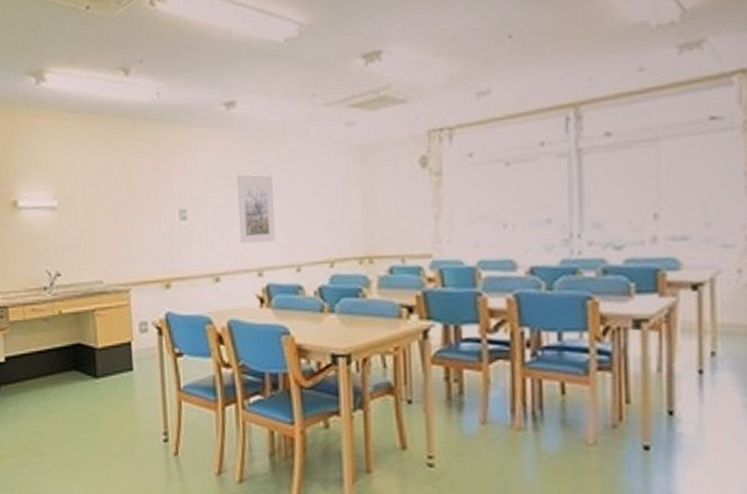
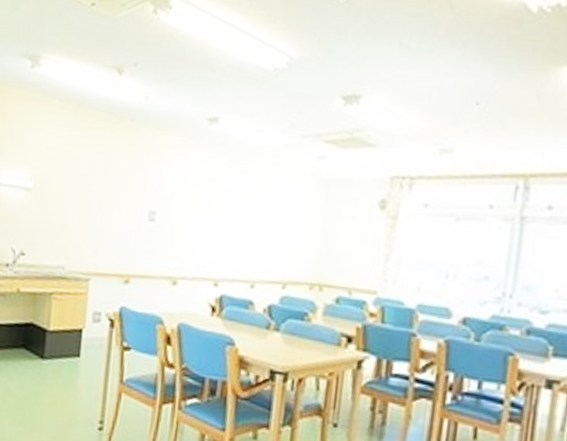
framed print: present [236,174,276,245] -> none [201,187,242,256]

